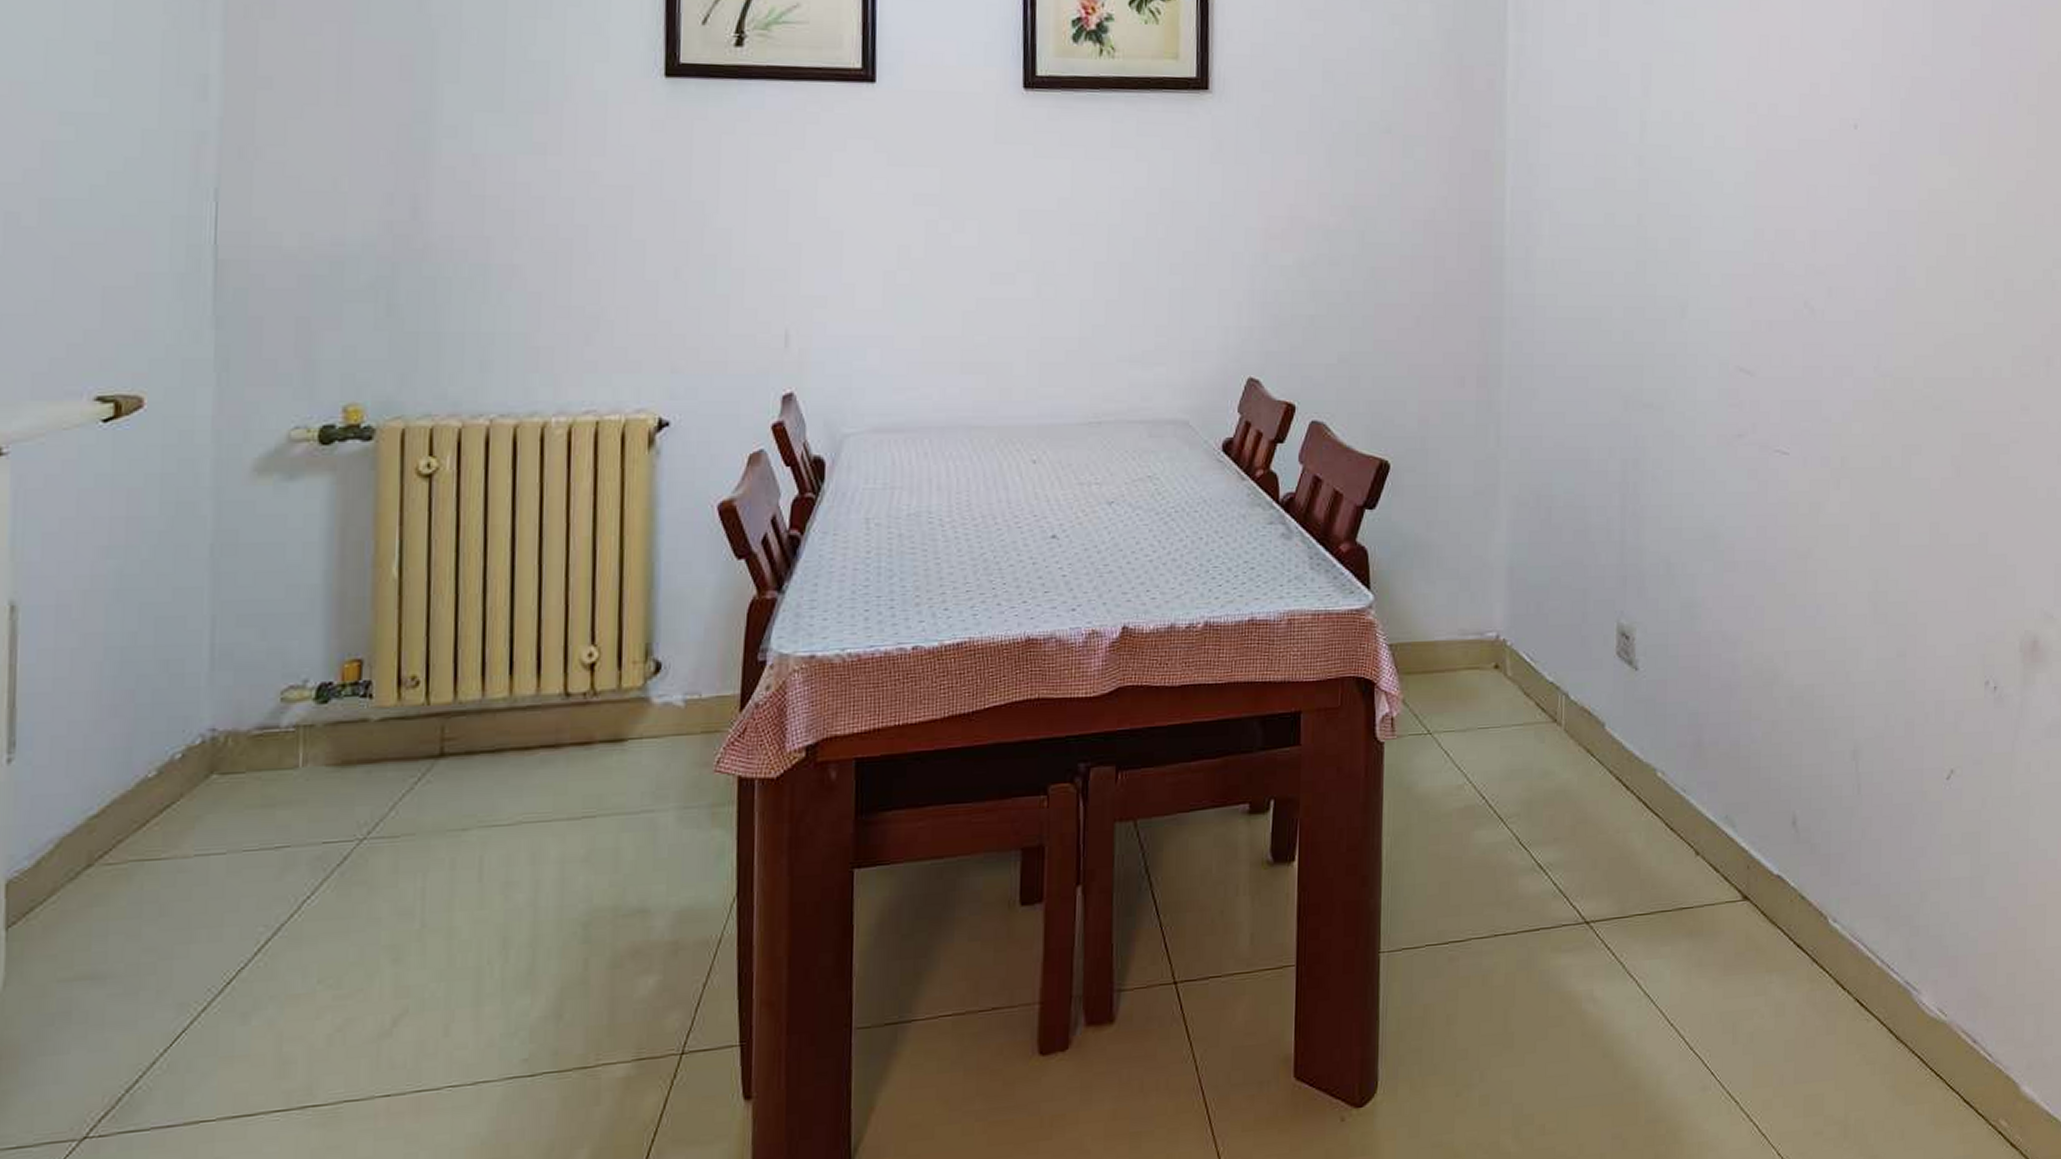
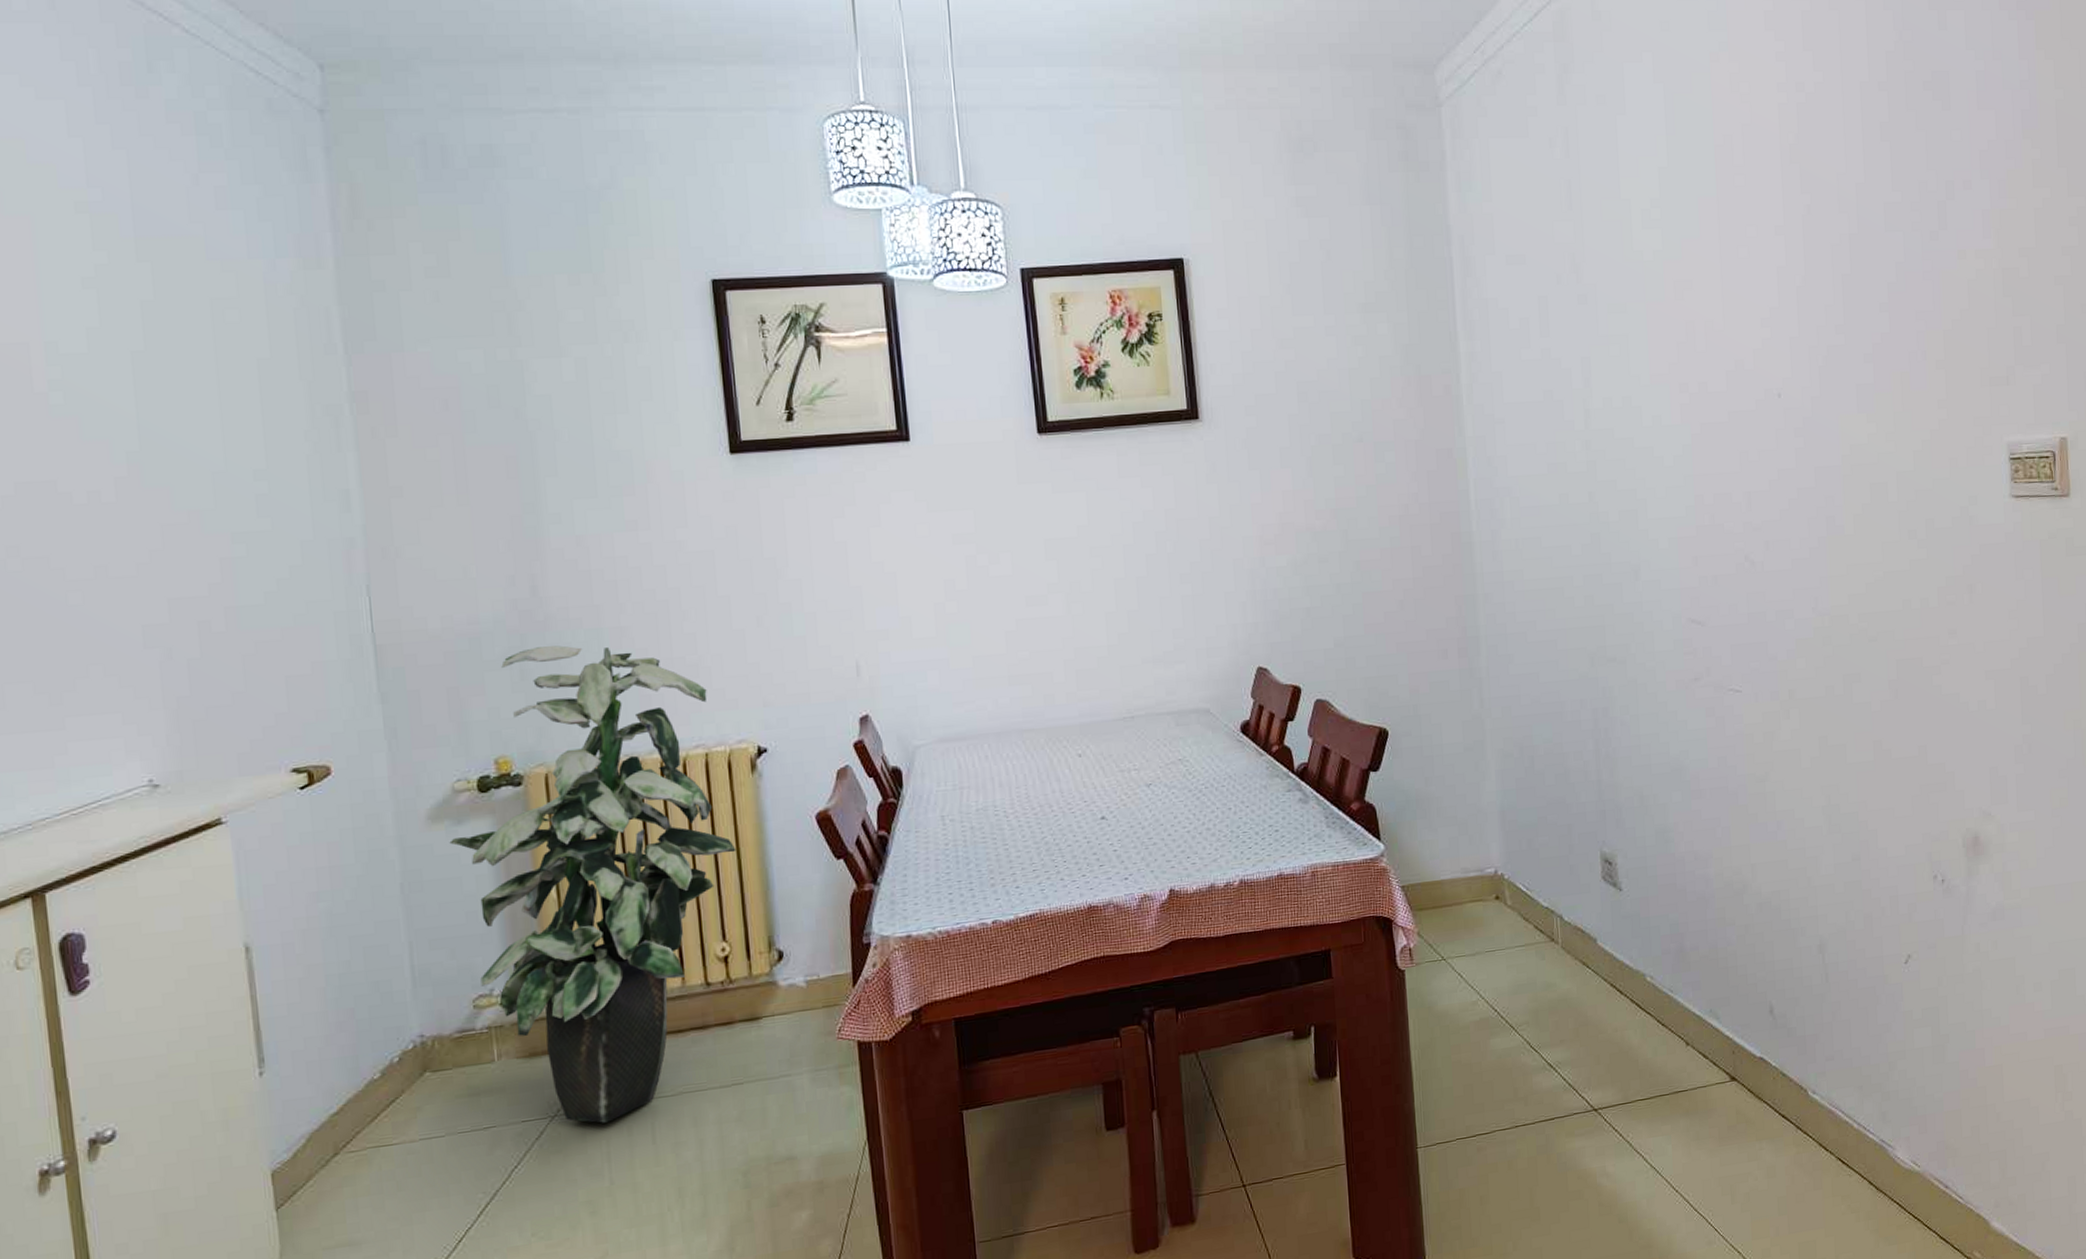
indoor plant: none [276,279,619,852] -> present [449,645,736,1123]

